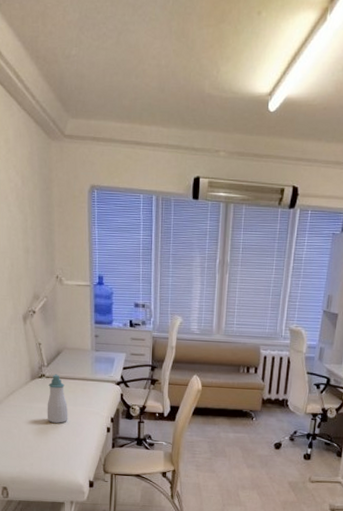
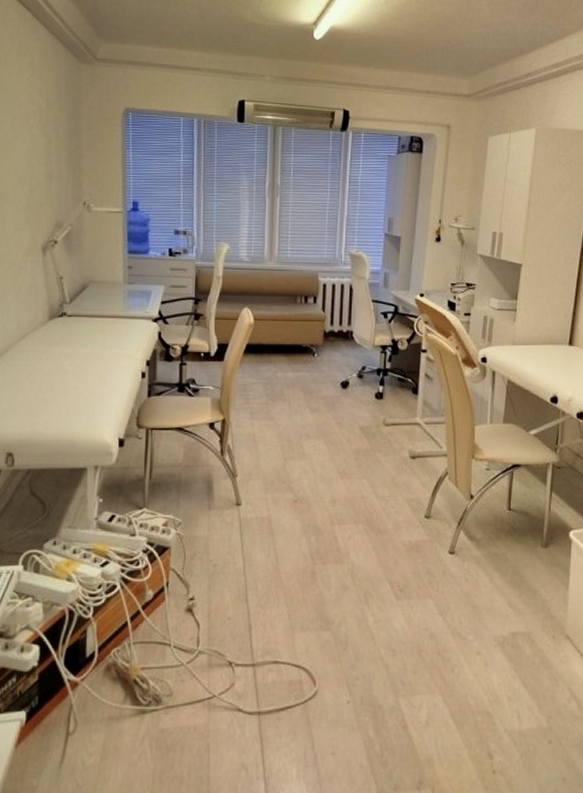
soap bottle: present [47,374,68,423] -> none [67,312,94,370]

